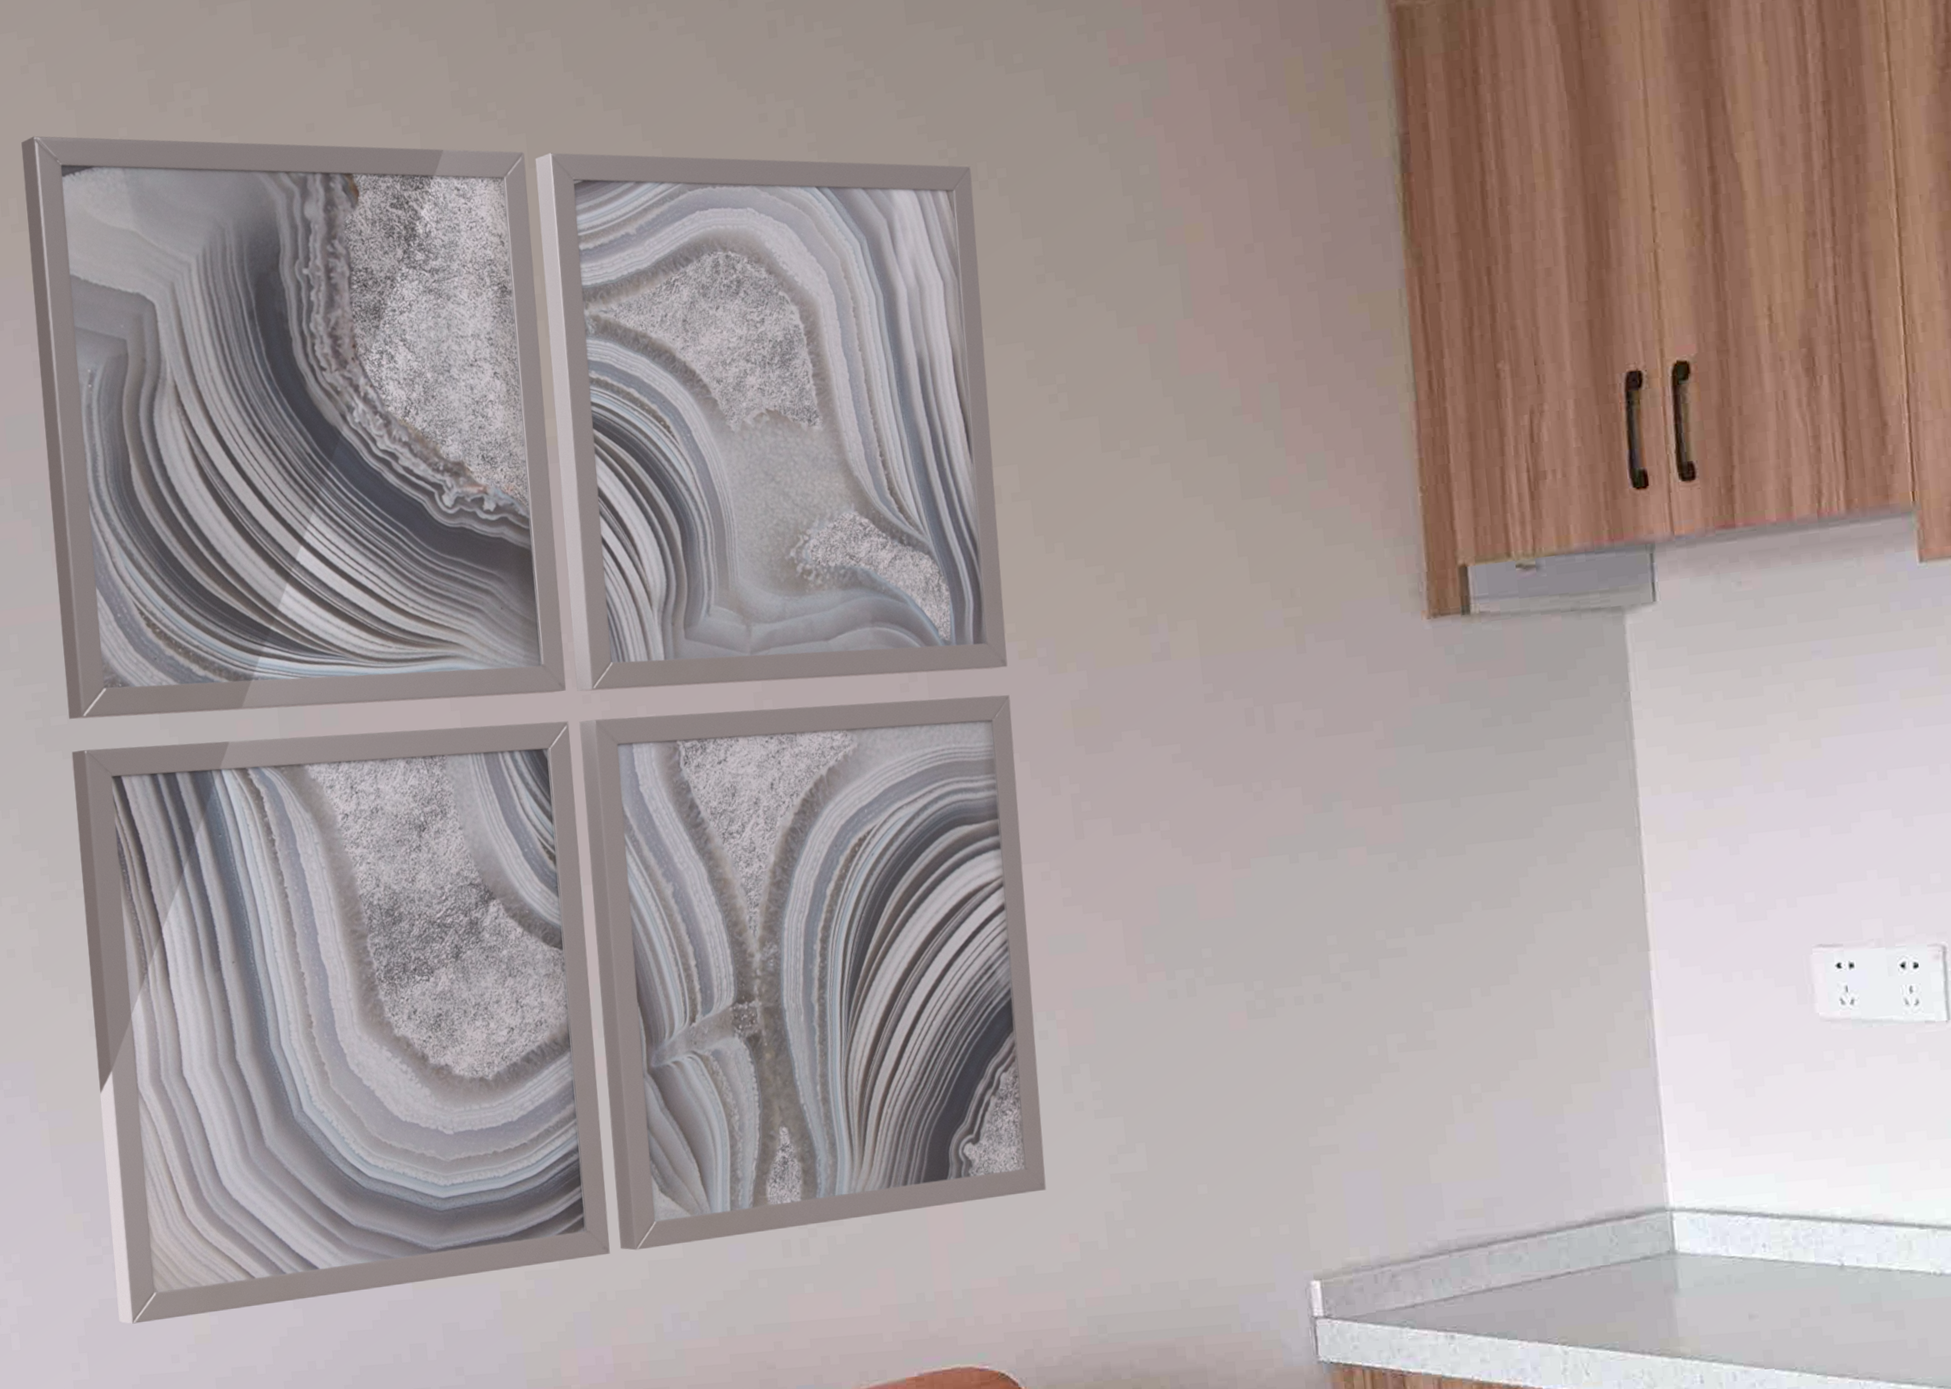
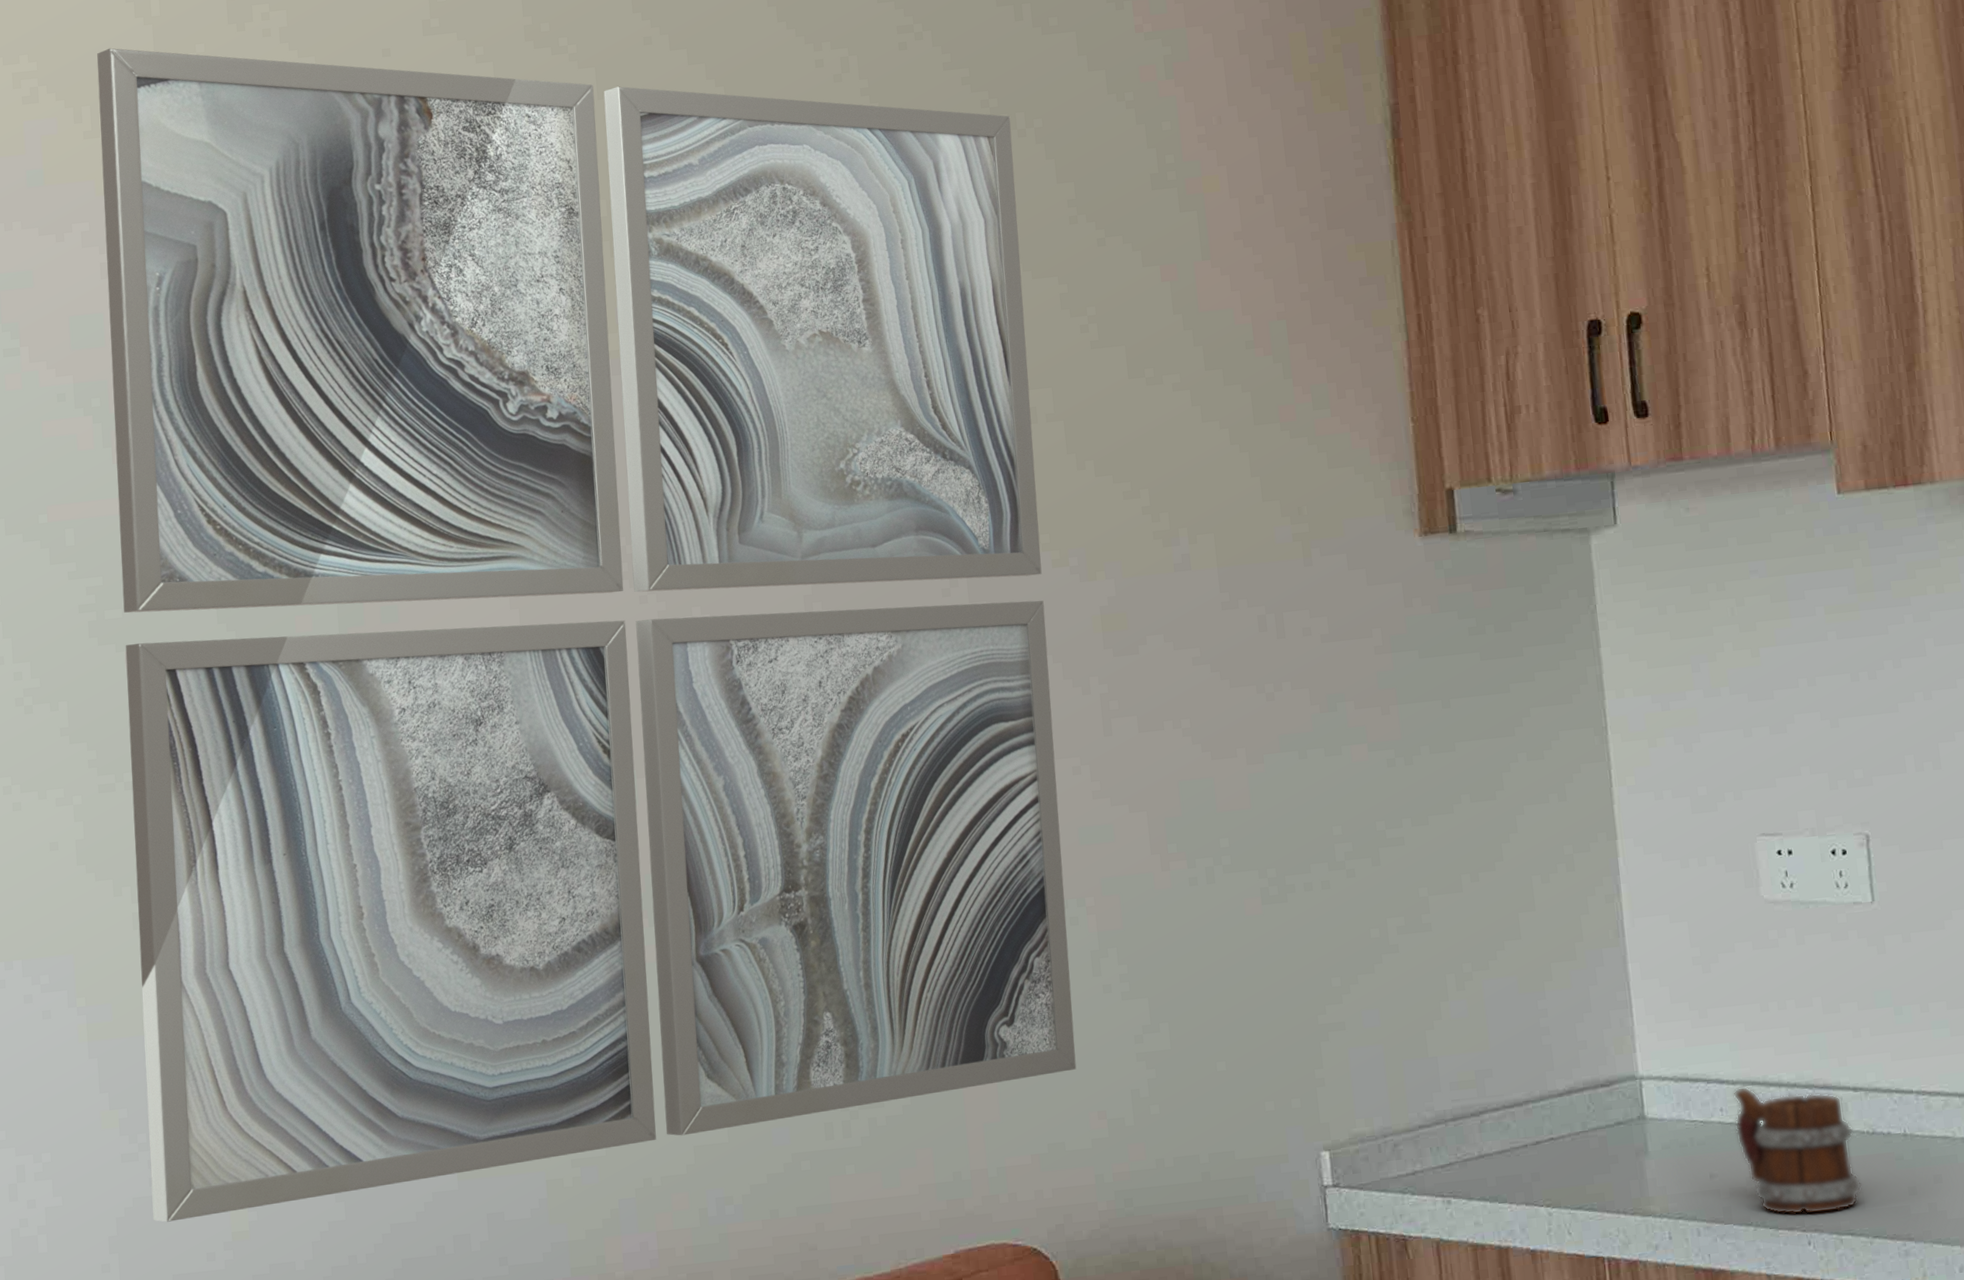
mug: none [1778,1221,1927,1361] -> present [1733,1086,1863,1215]

